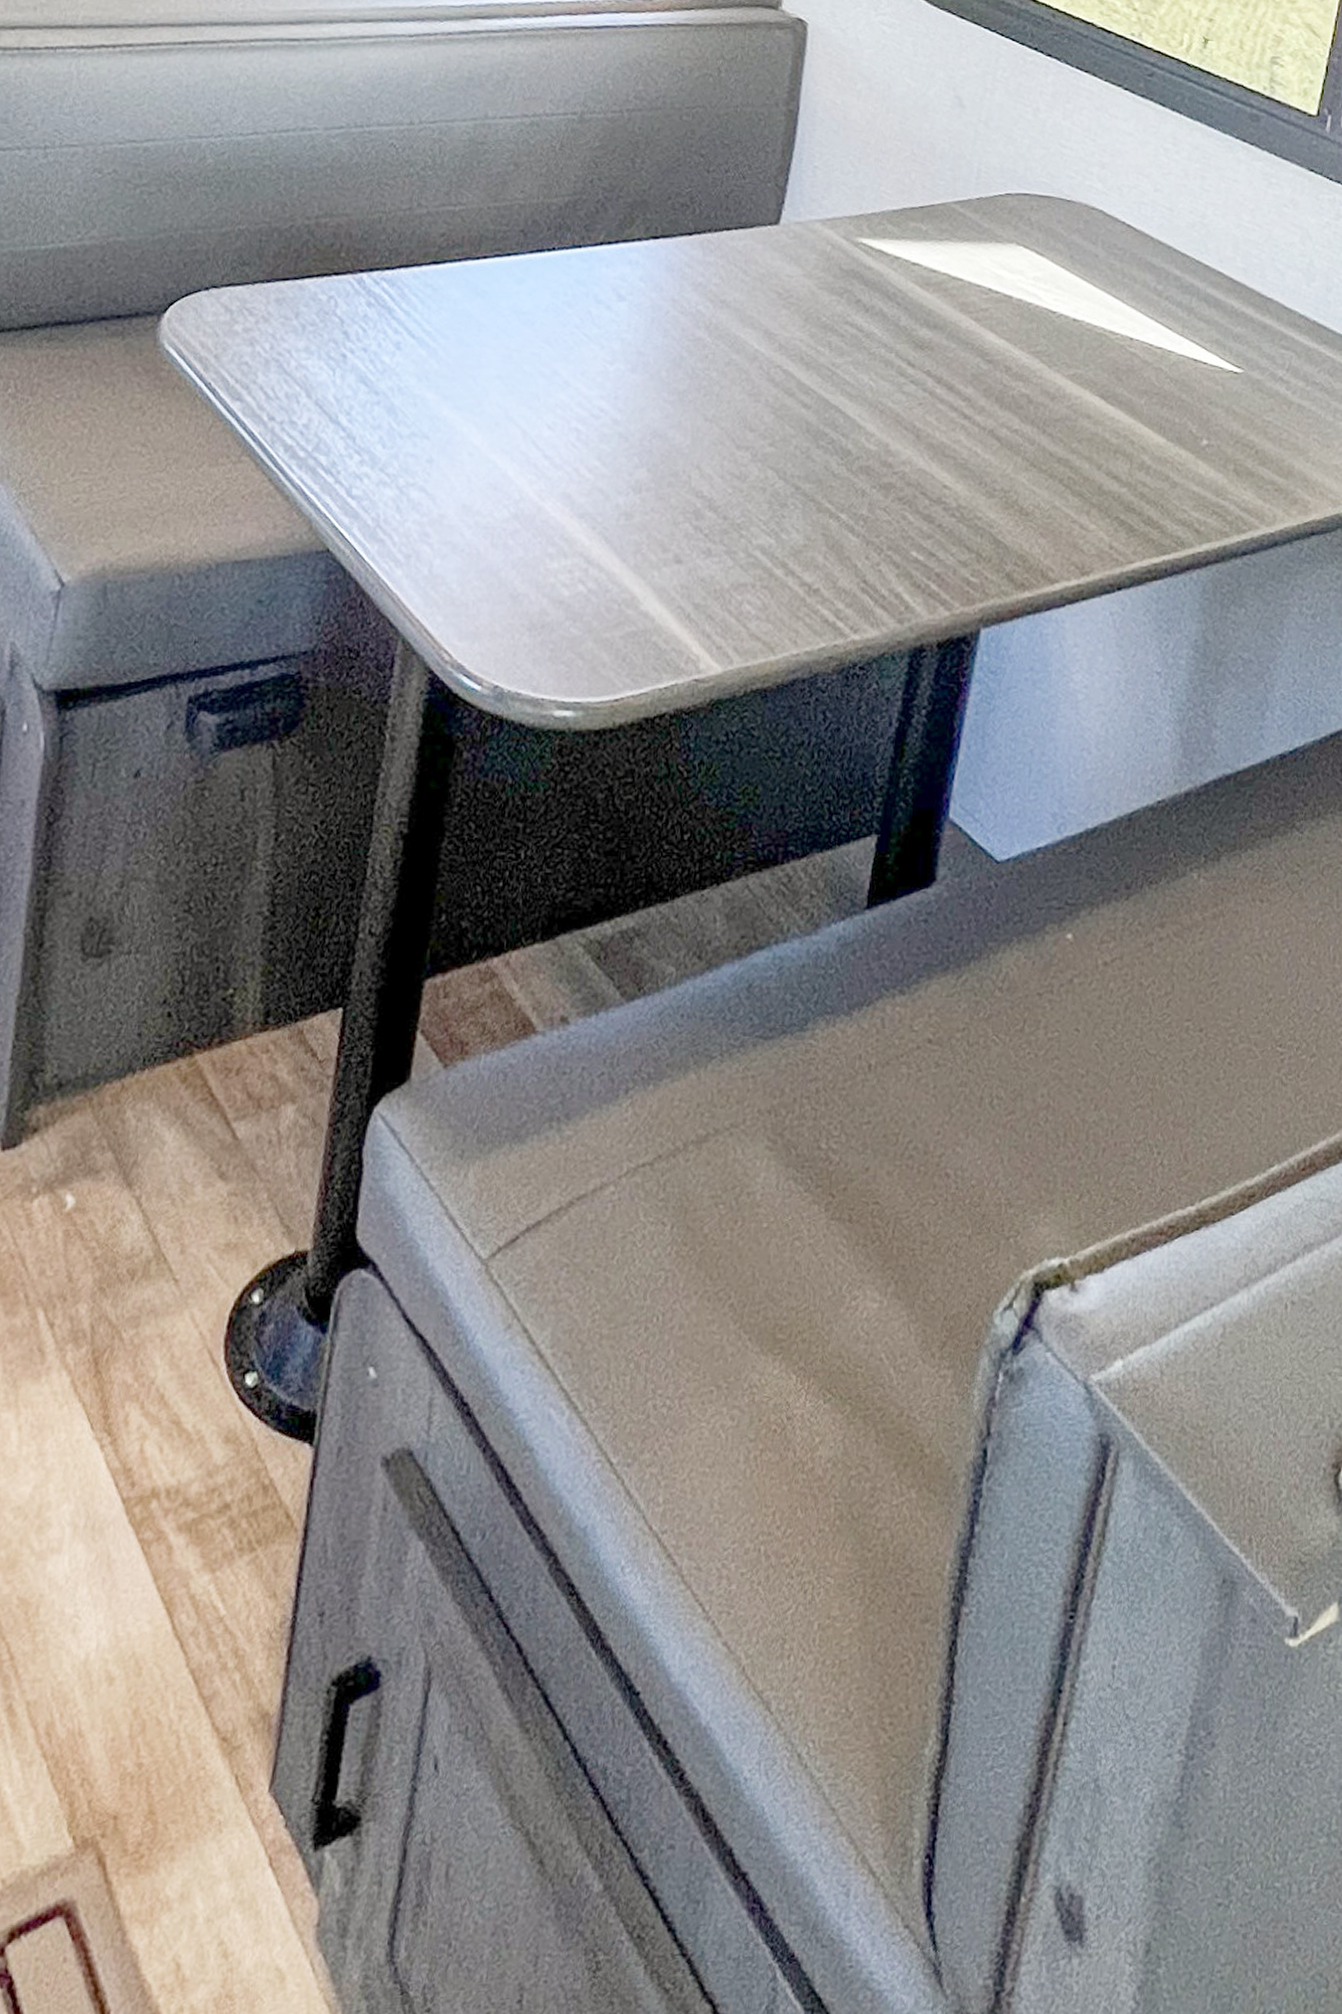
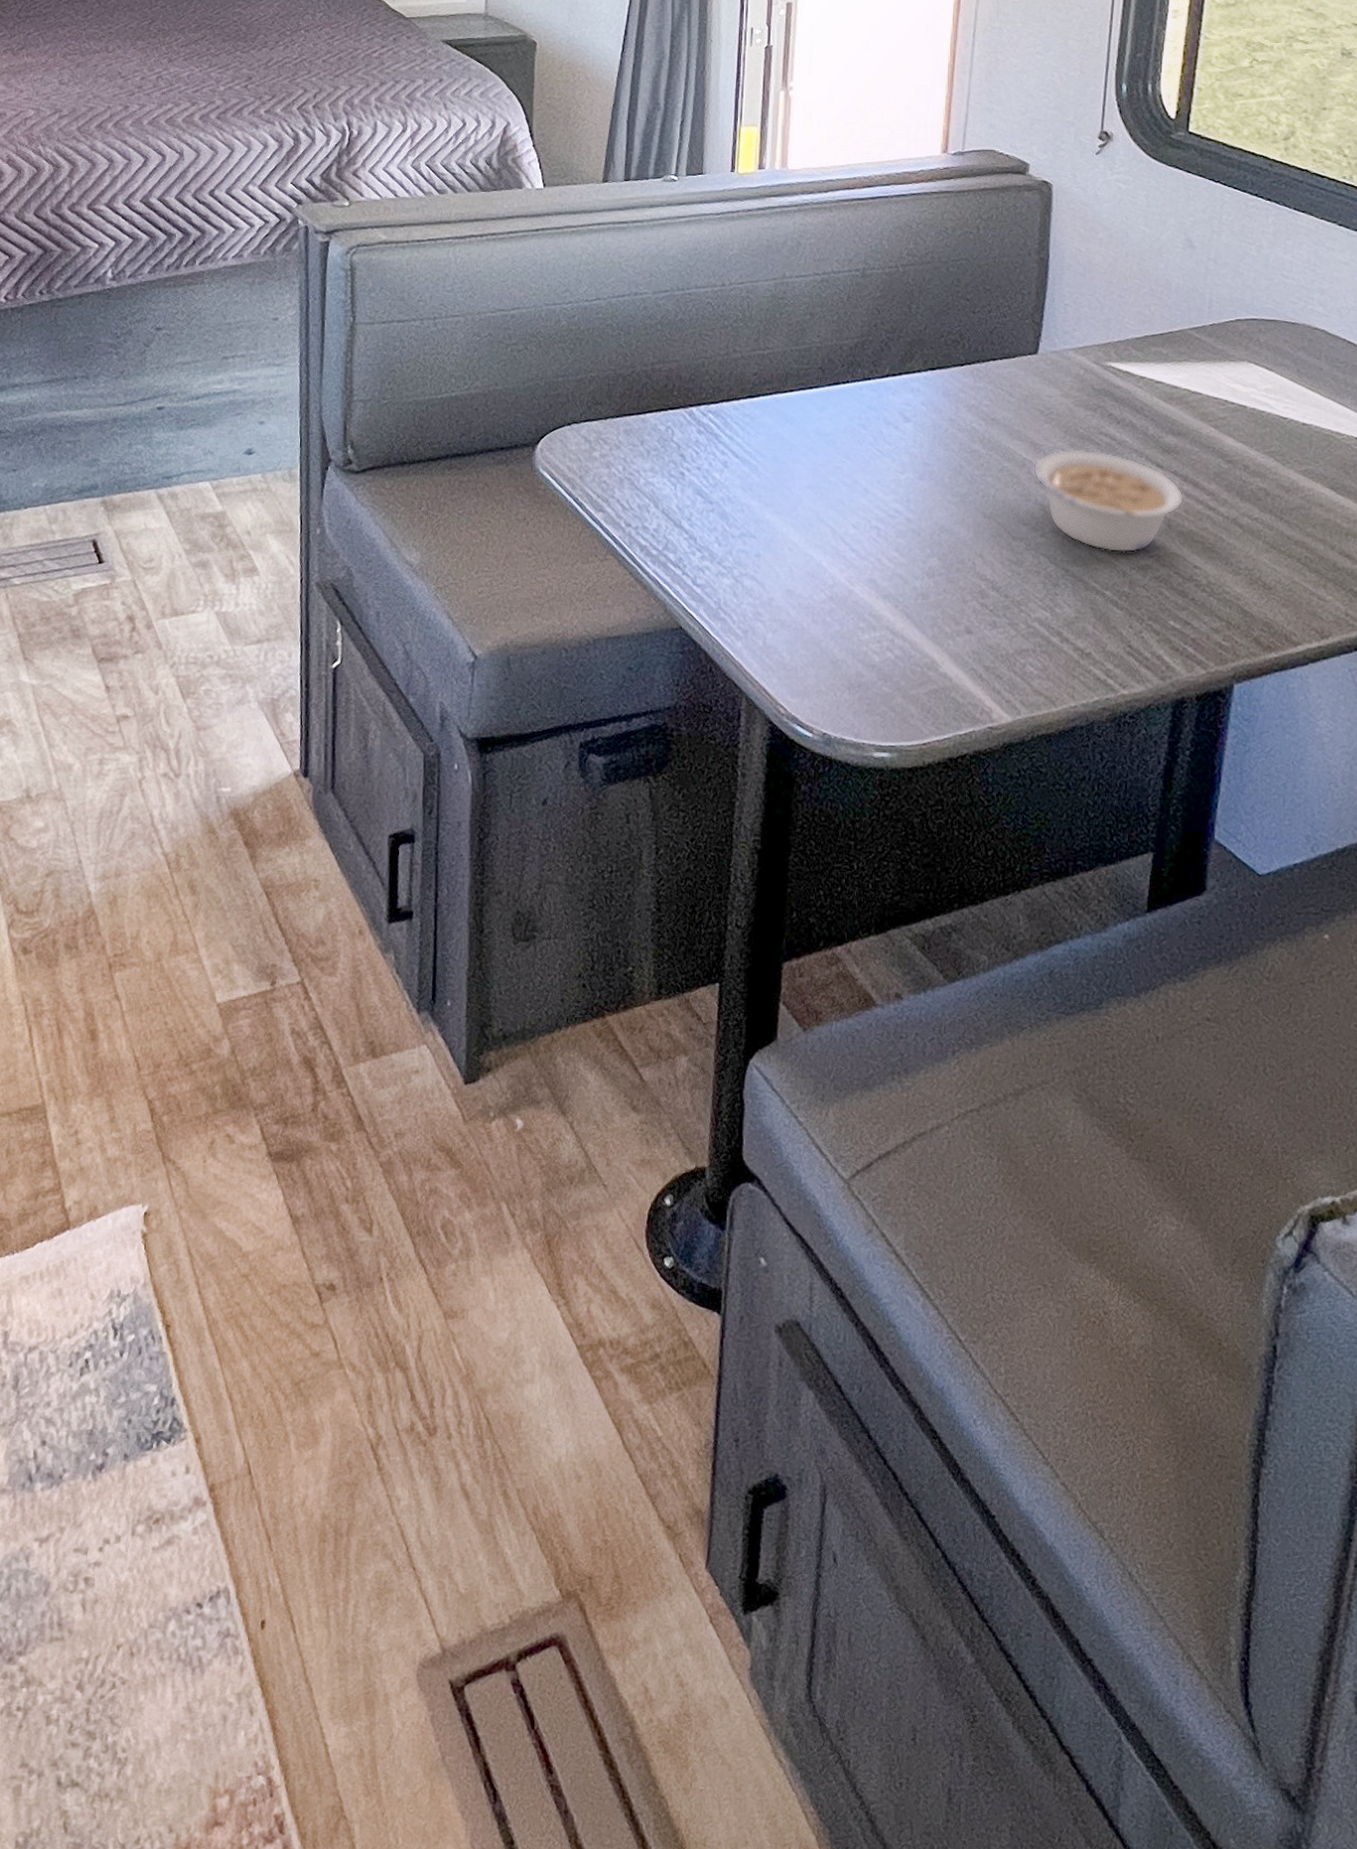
legume: none [765,340,937,468] -> present [1033,449,1184,553]

